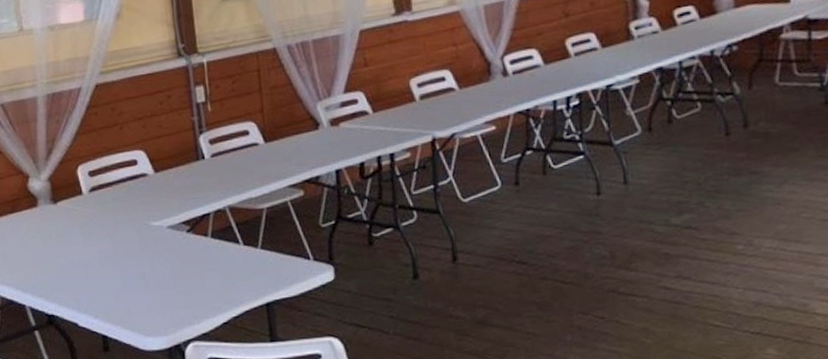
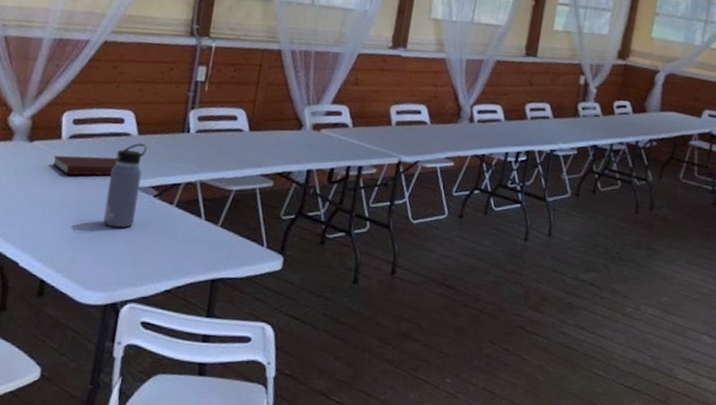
notebook: none [80,201,142,229] -> present [52,155,117,176]
water bottle: none [138,181,174,271] -> present [103,143,147,228]

